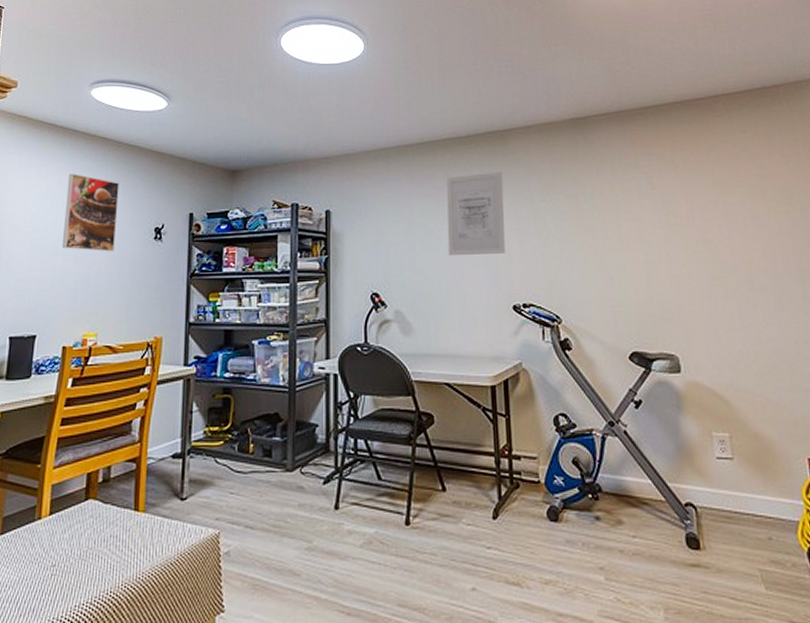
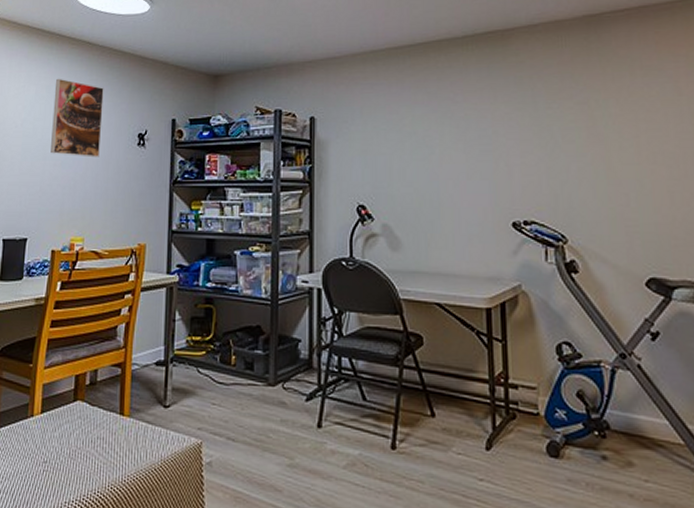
wall art: present [446,171,505,256] -> none [440,75,505,168]

